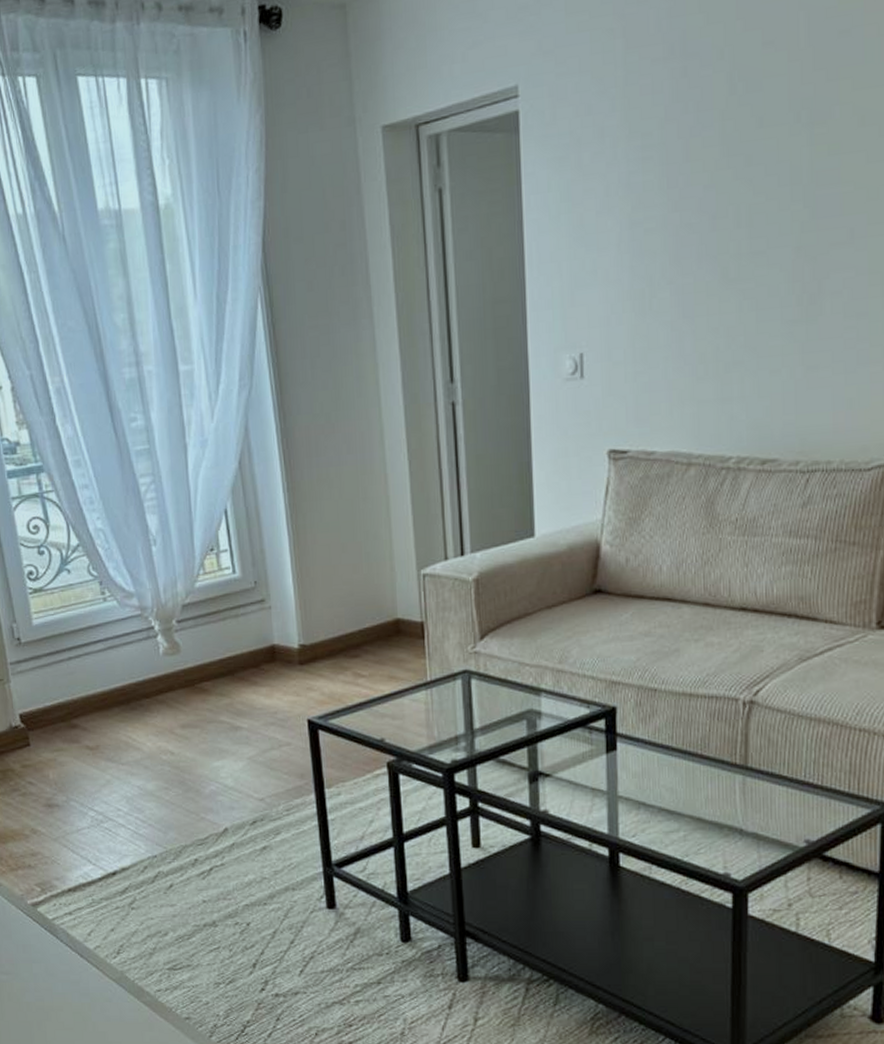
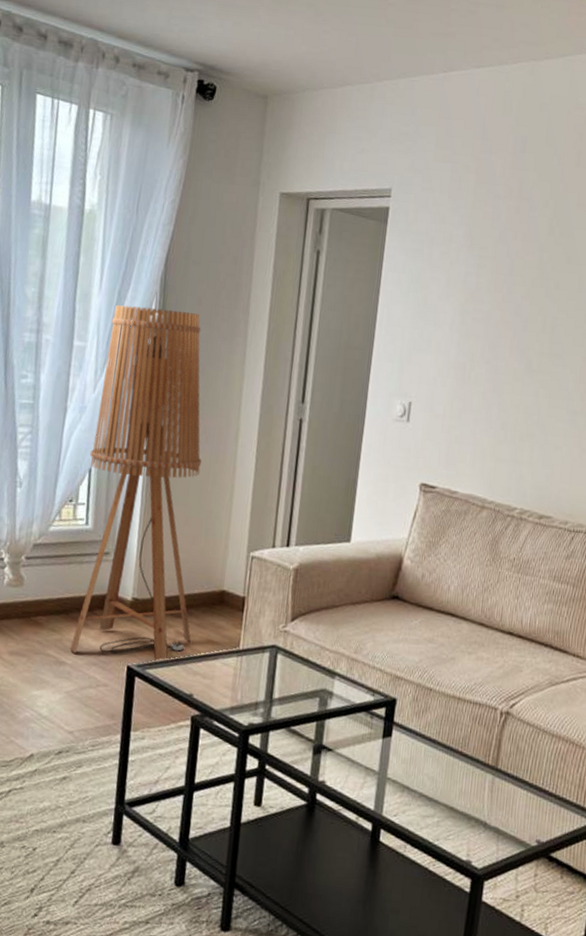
floor lamp: none [215,301,372,716] -> present [70,305,201,662]

